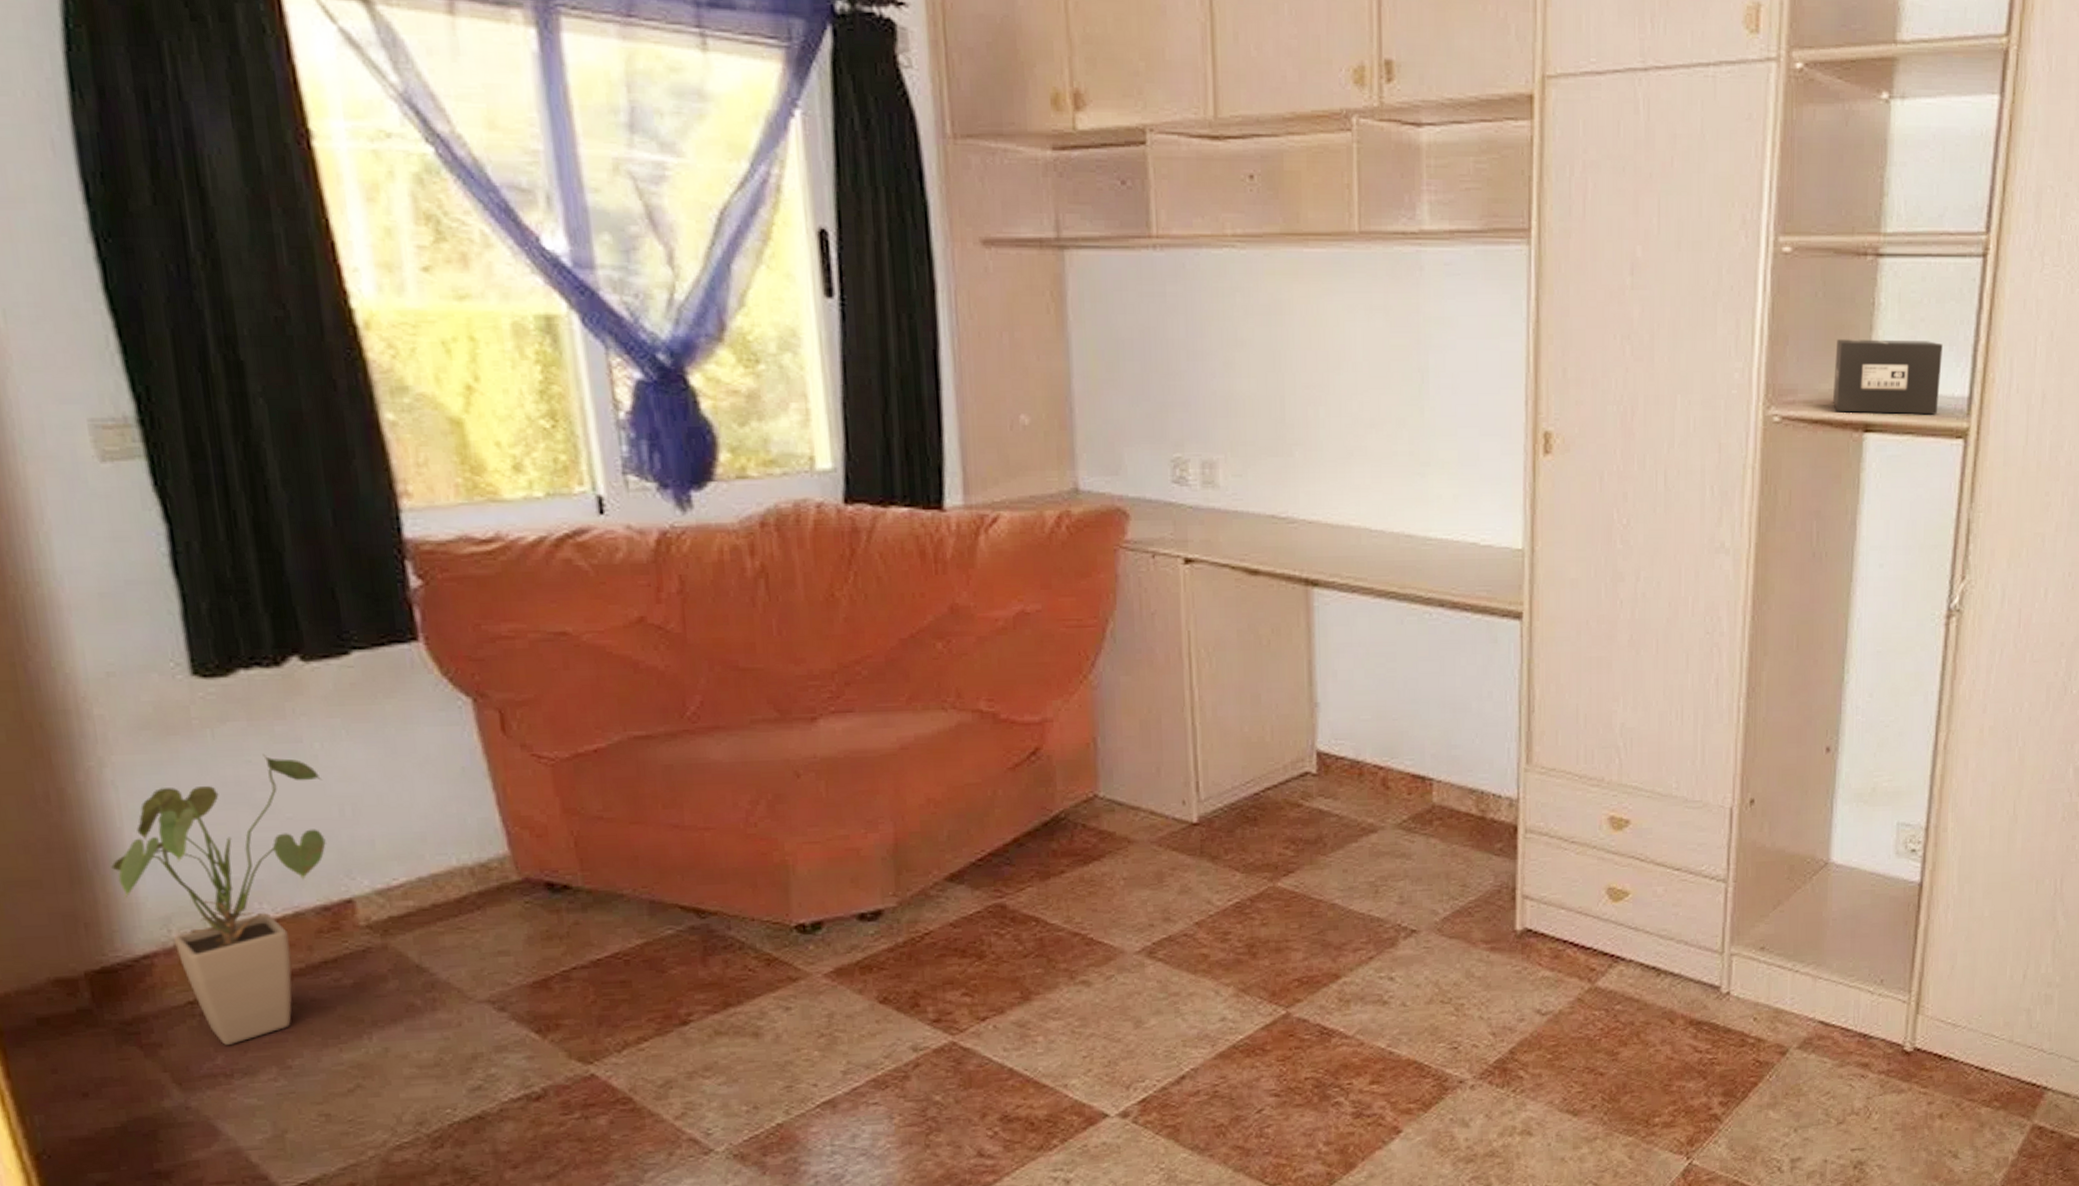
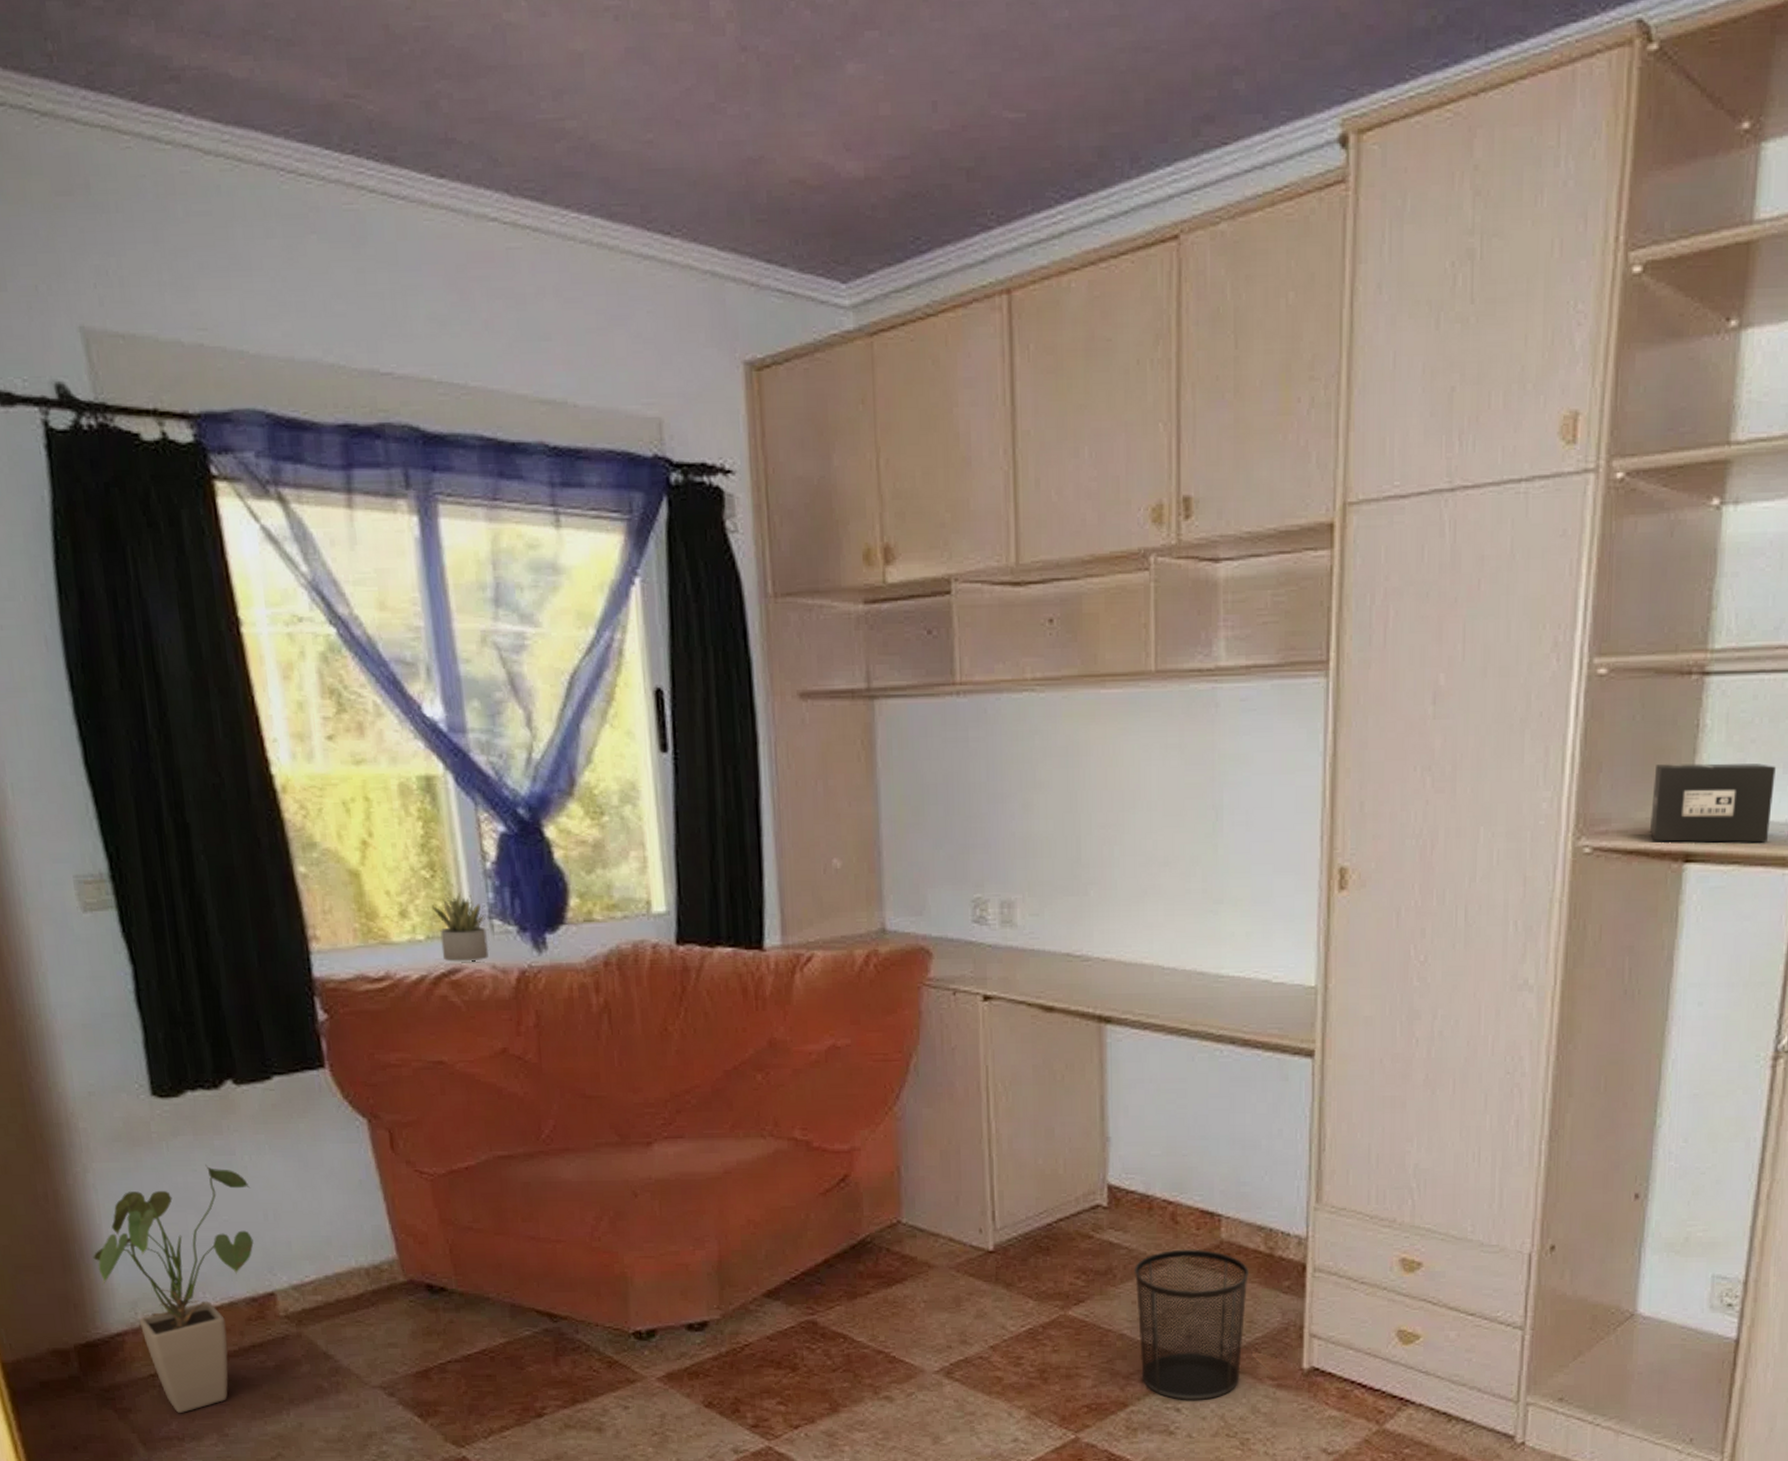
succulent plant: none [554,444,623,522] -> present [432,891,489,962]
waste bin: none [1344,814,1461,969] -> present [1133,1249,1248,1401]

